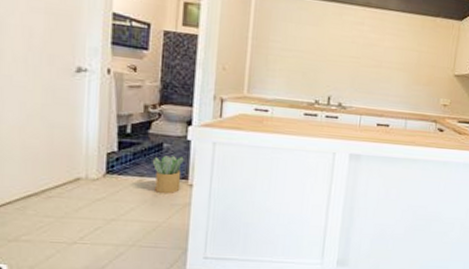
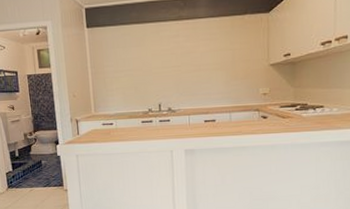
potted plant: present [152,155,184,194] -> none [36,169,59,199]

